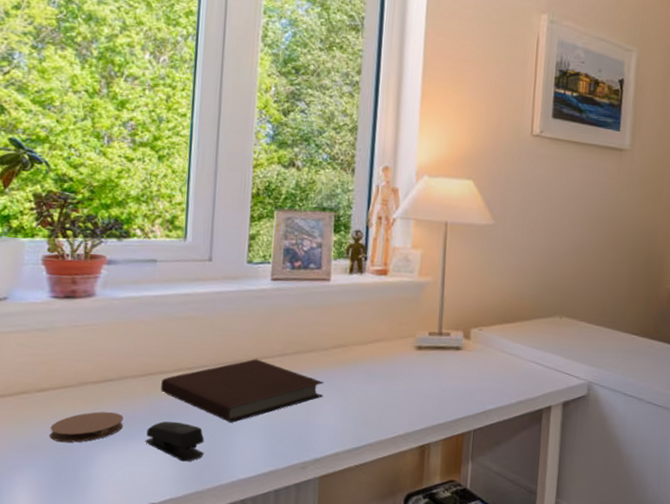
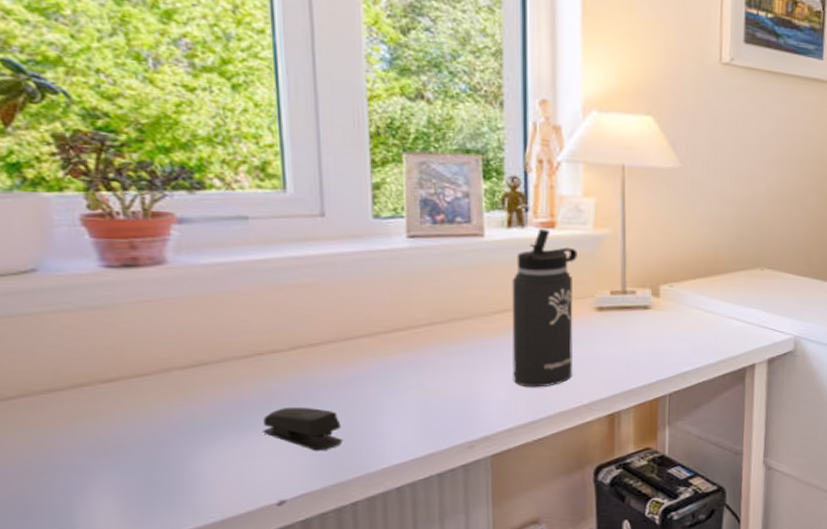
coaster: present [50,411,123,443] -> none [128,401,230,439]
notebook: present [161,359,325,422] -> none [275,330,488,403]
thermos bottle: none [343,275,404,417] -> present [512,228,577,388]

